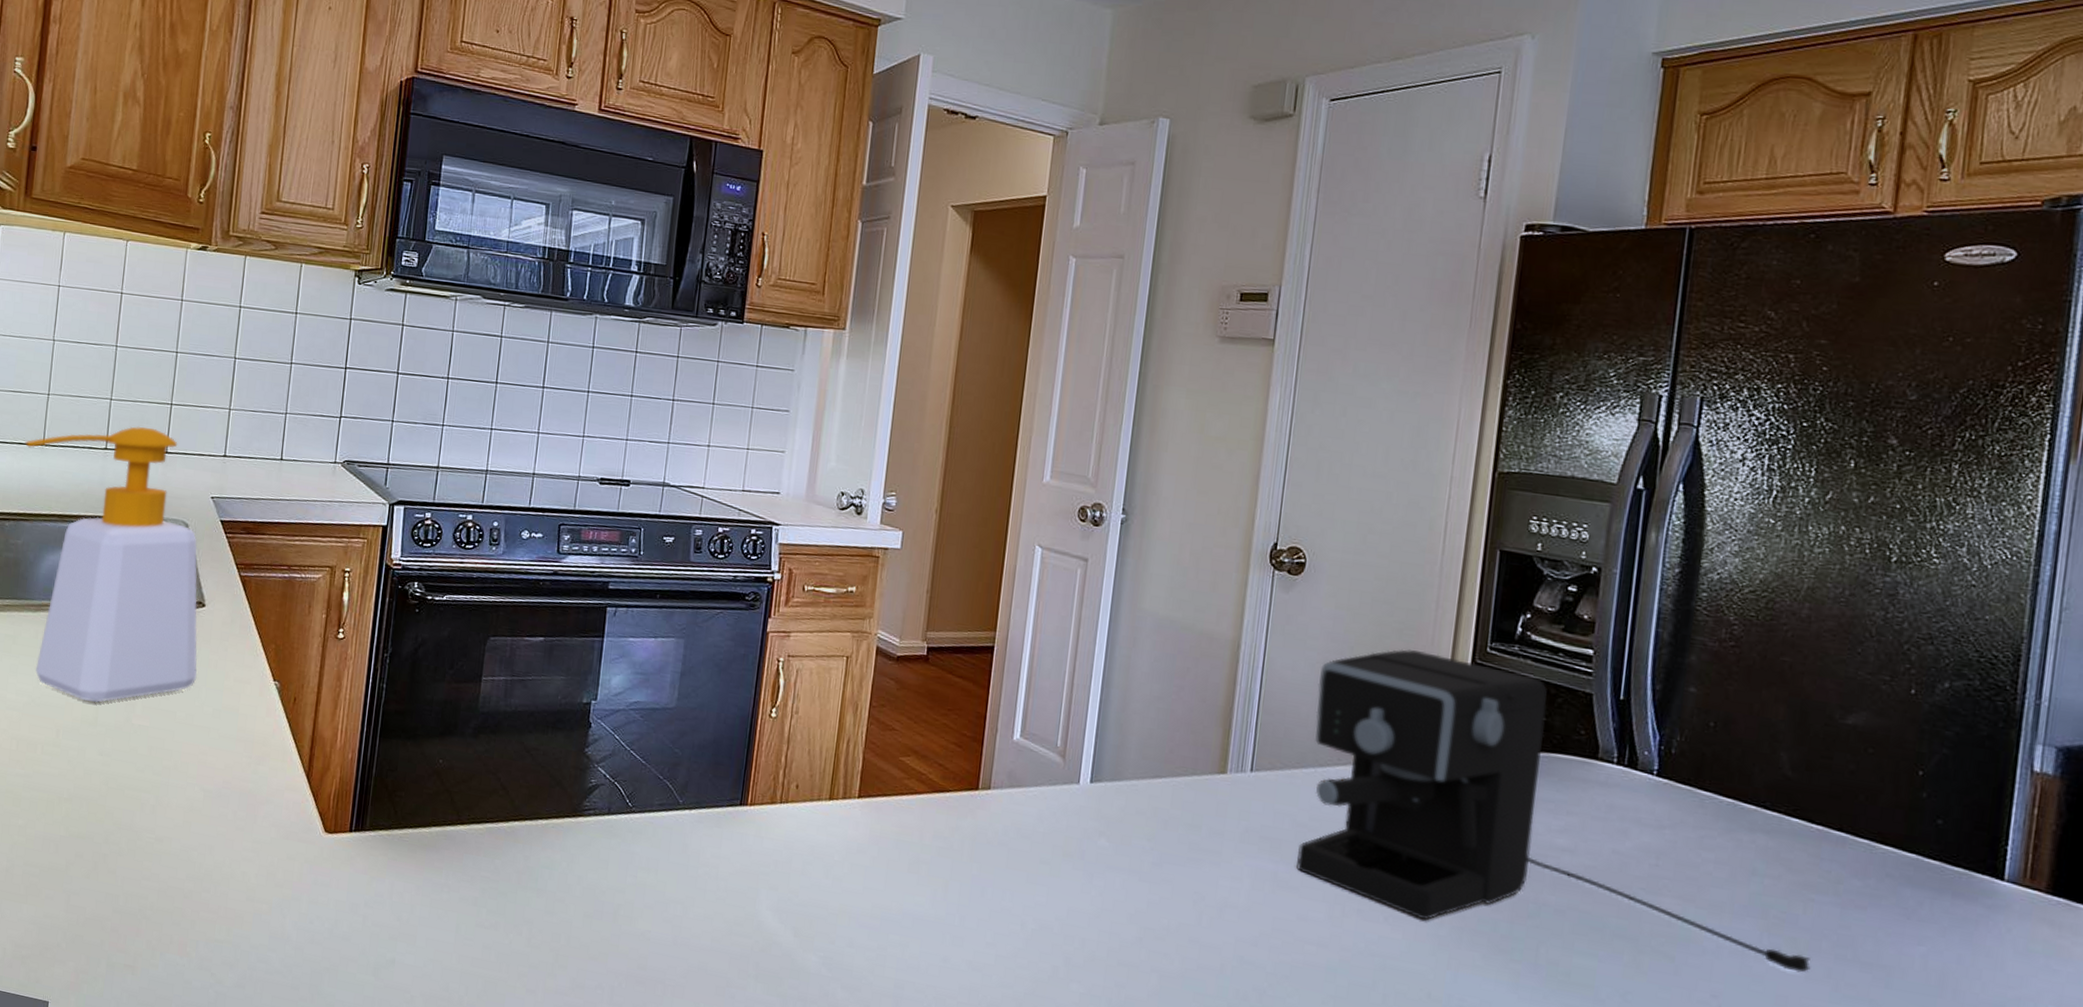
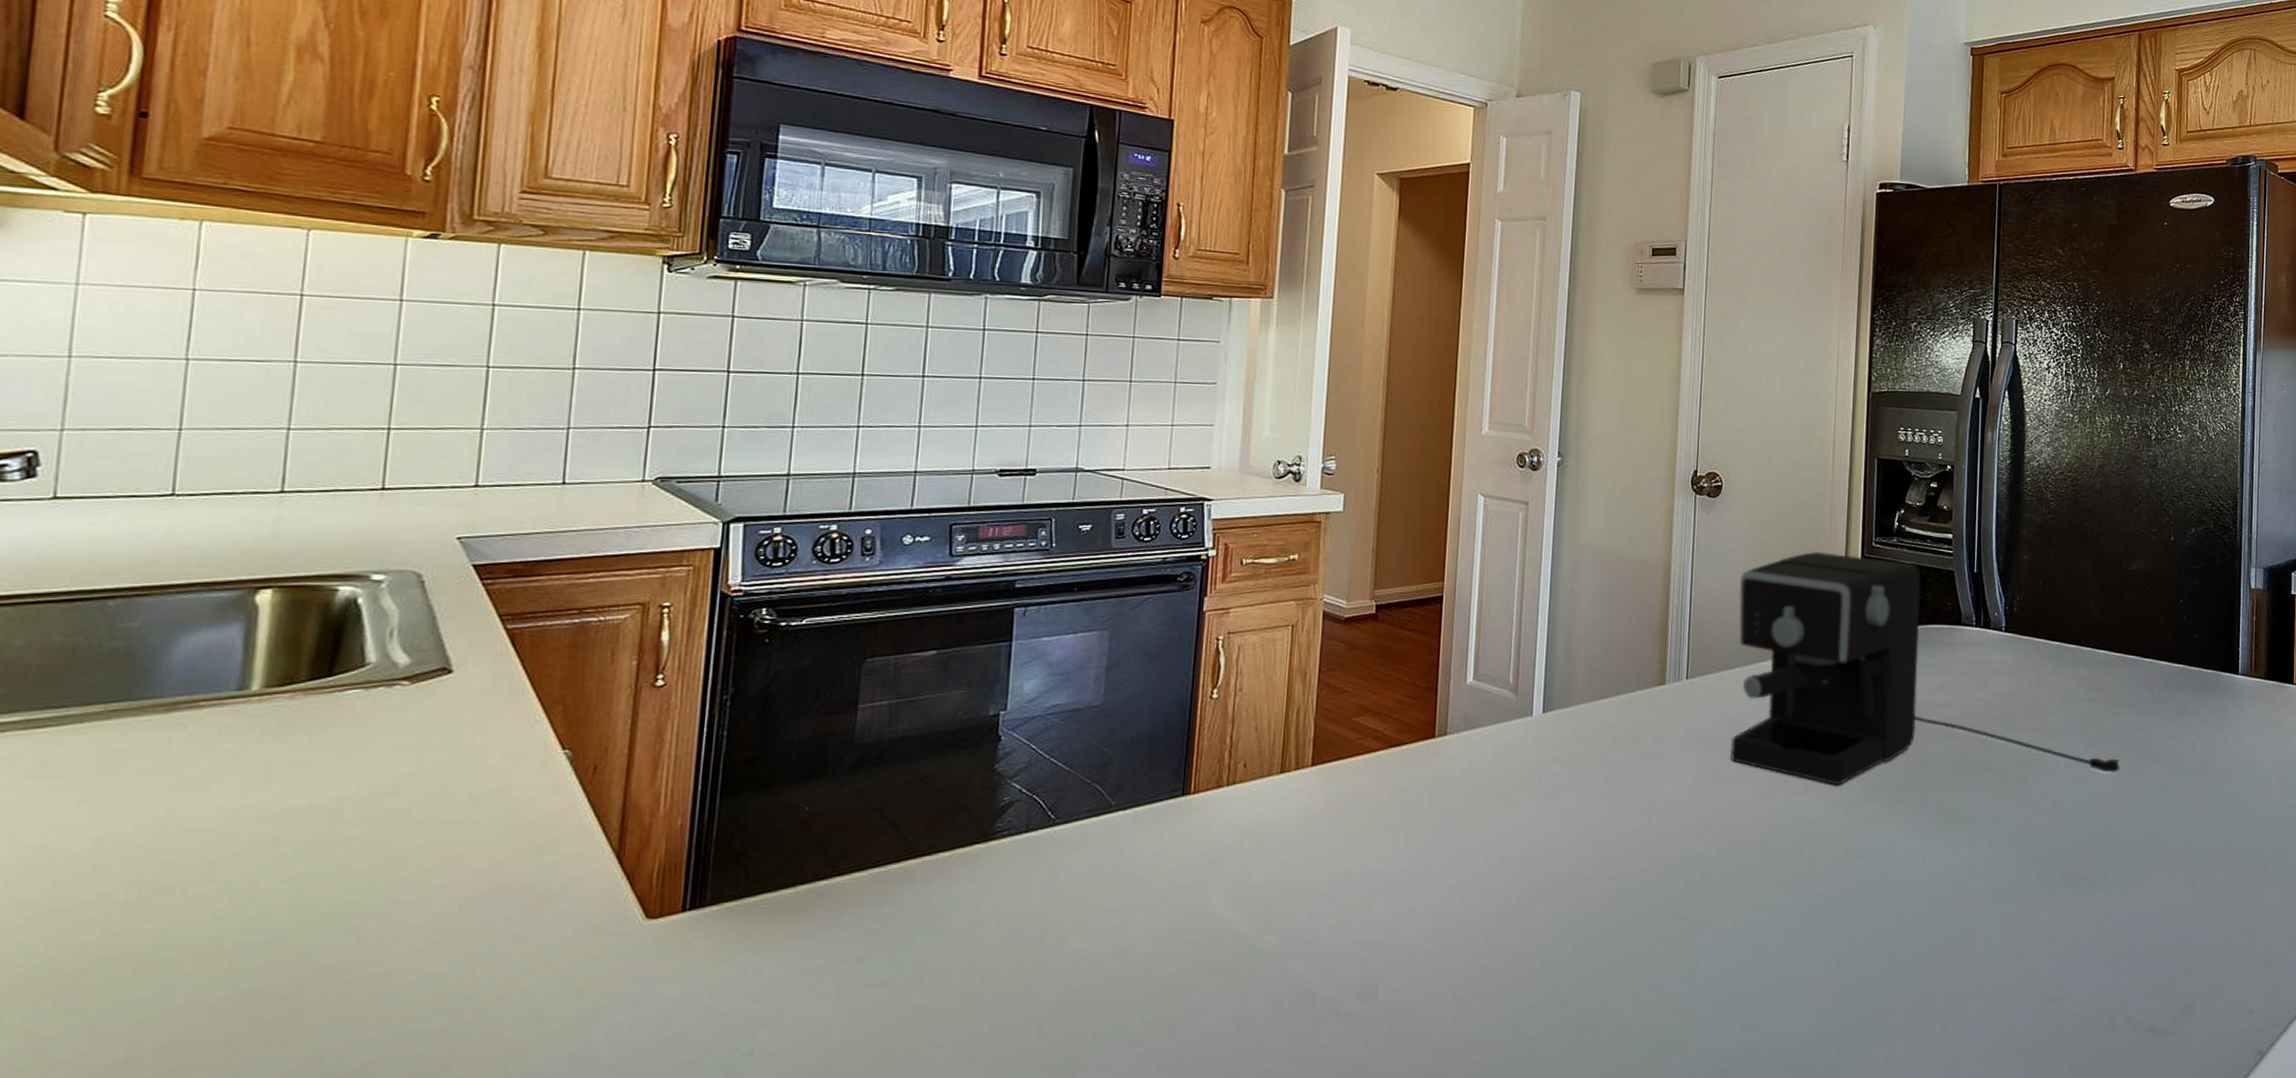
soap bottle: present [25,426,198,703] -> none [139,459,443,818]

